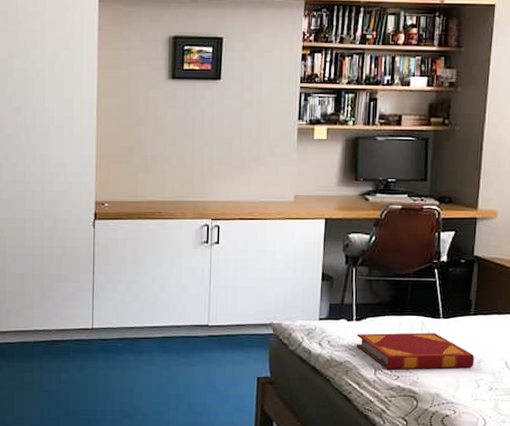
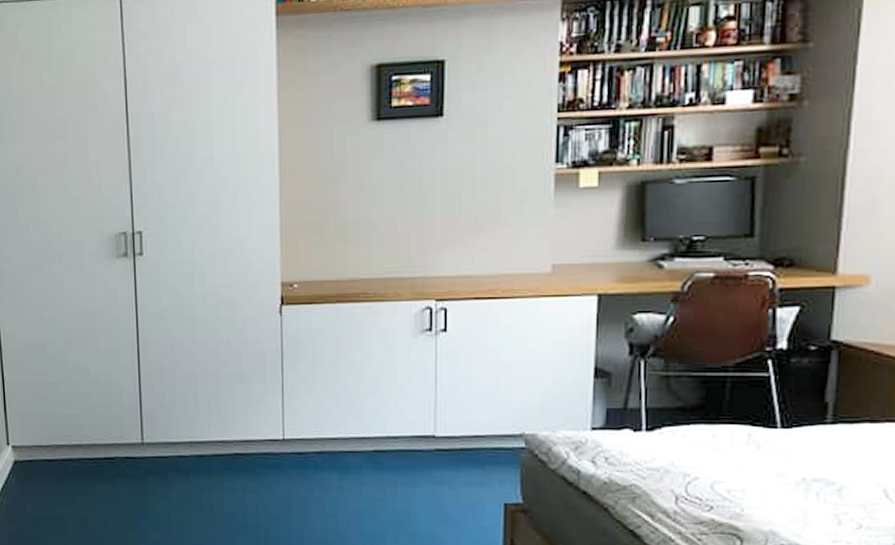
hardback book: present [356,333,475,370] -> none [646,447,833,498]

